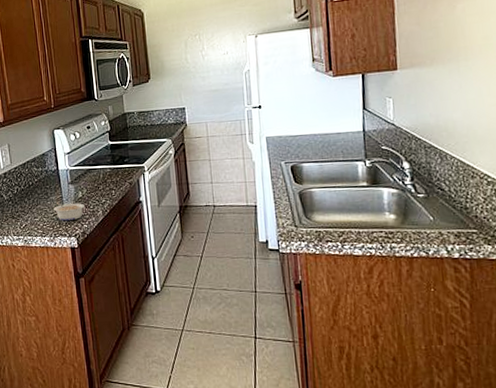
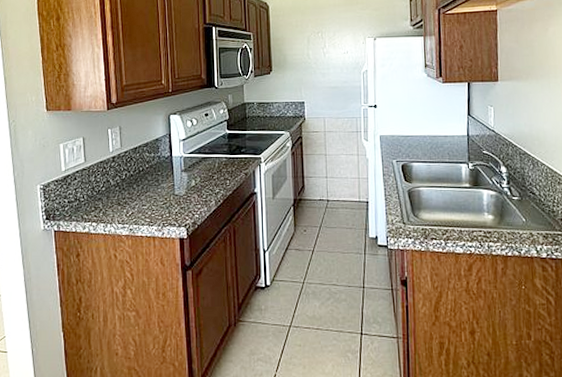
legume: present [54,202,85,221] -> none [164,190,197,209]

